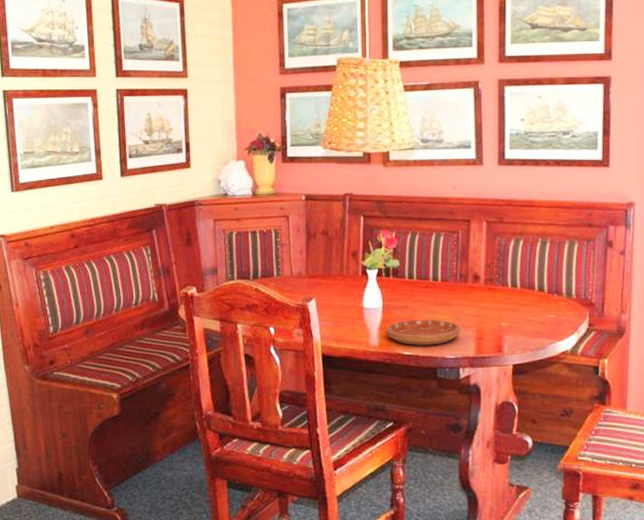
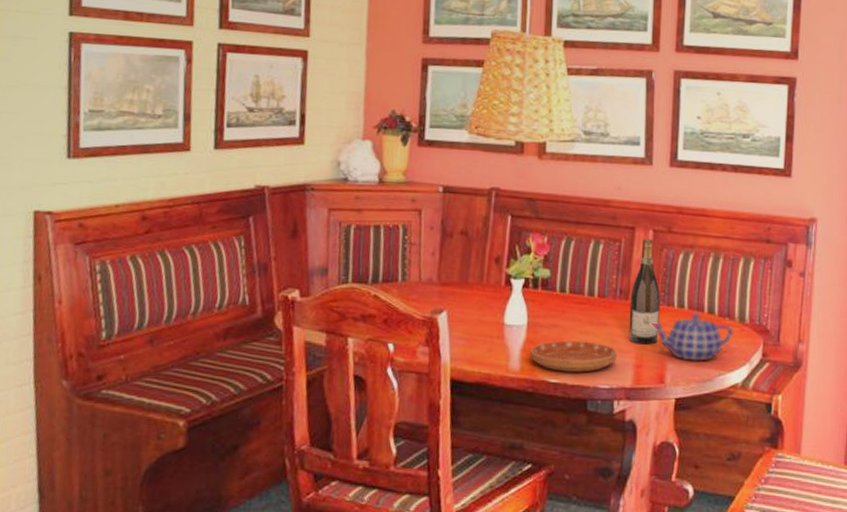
wine bottle: none [469,229,496,320] -> present [629,238,660,345]
teapot: none [489,290,562,332] -> present [651,312,734,361]

